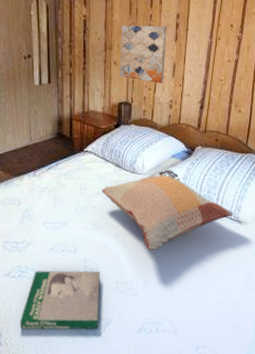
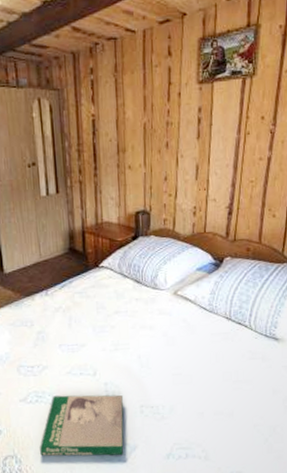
decorative pillow: present [101,170,233,251] -> none [120,284,269,373]
wall art: present [119,25,167,84] -> none [134,121,188,189]

